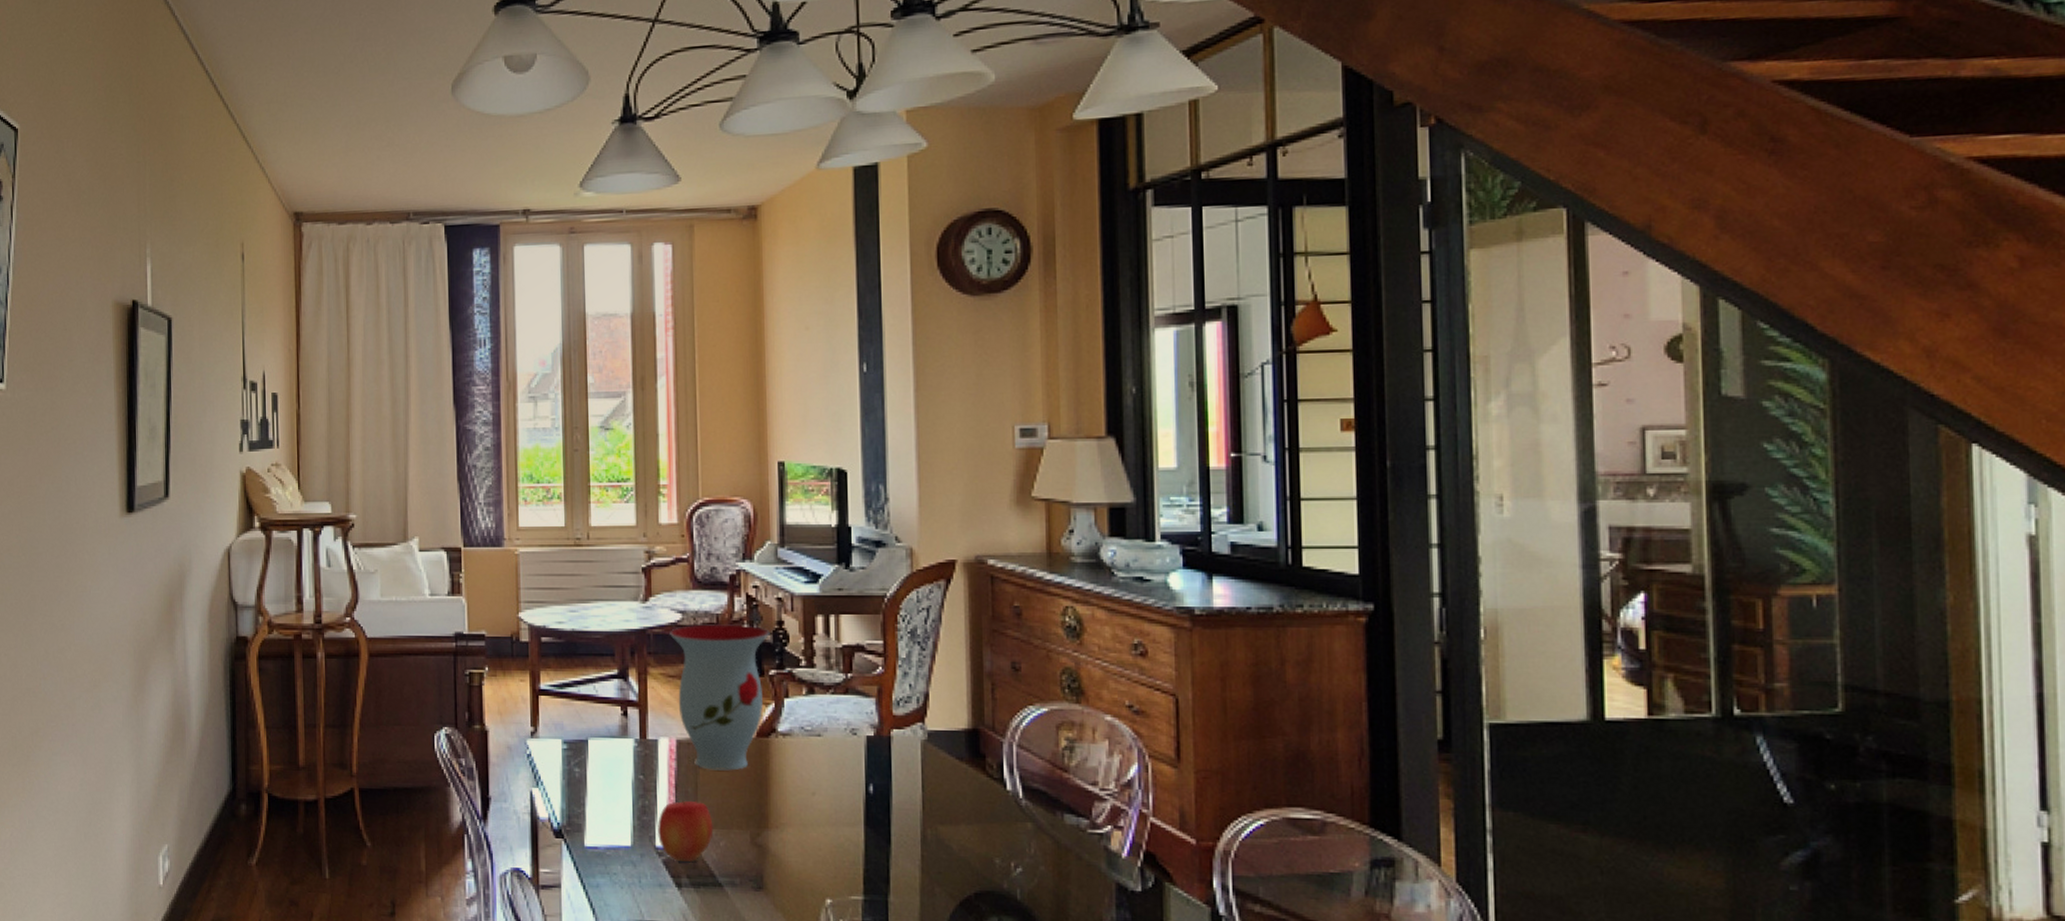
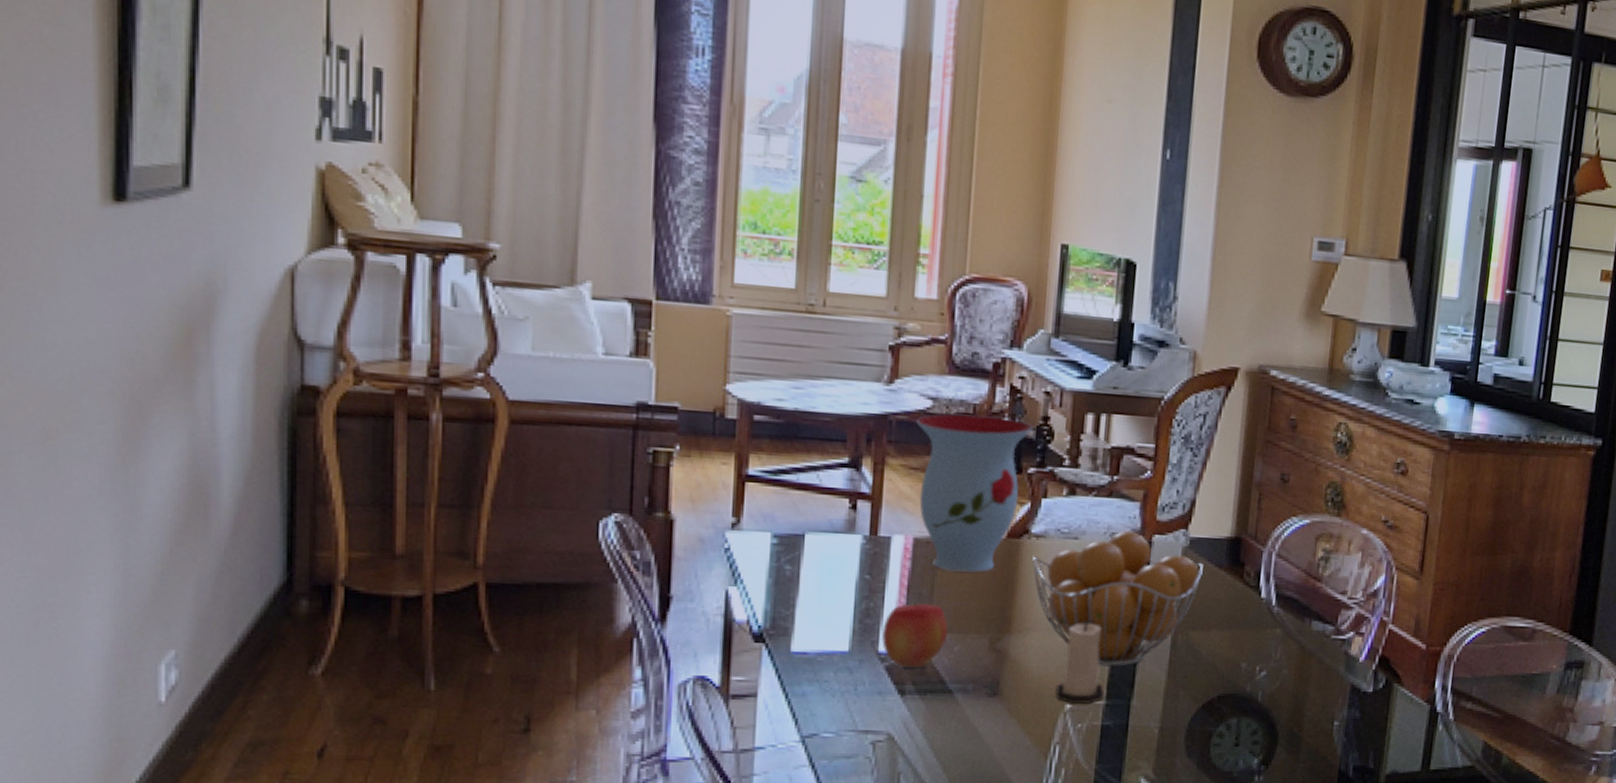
fruit basket: none [781,726,944,862] -> present [1032,530,1203,667]
candle: none [815,815,863,899] -> present [1055,620,1105,704]

